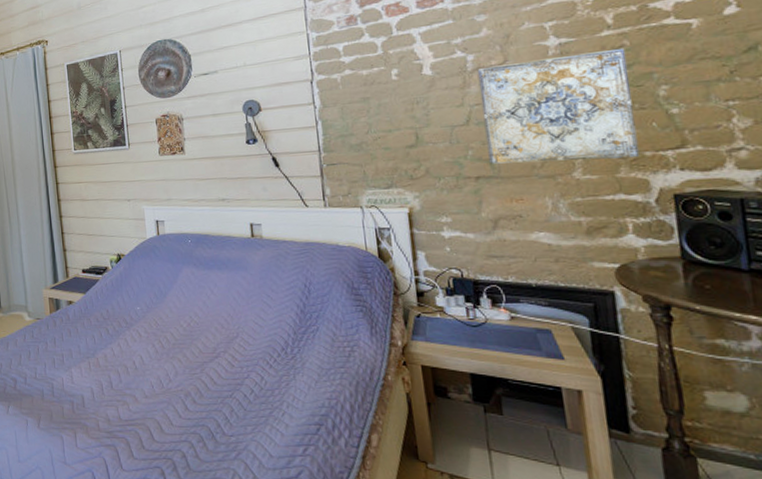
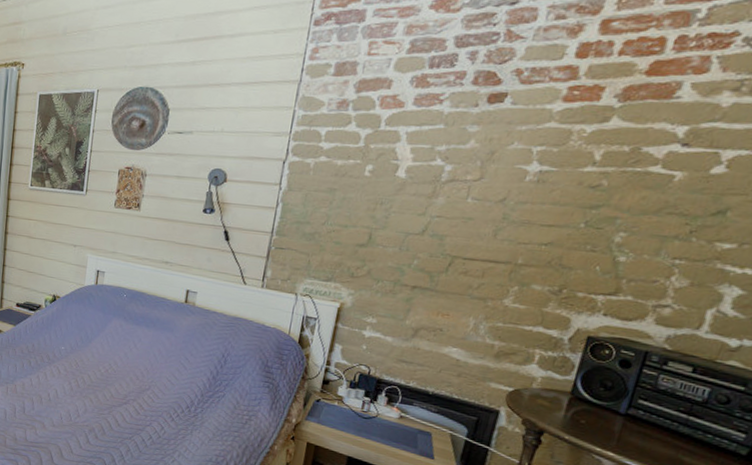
wall art: present [477,47,640,164] -> none [430,181,601,297]

